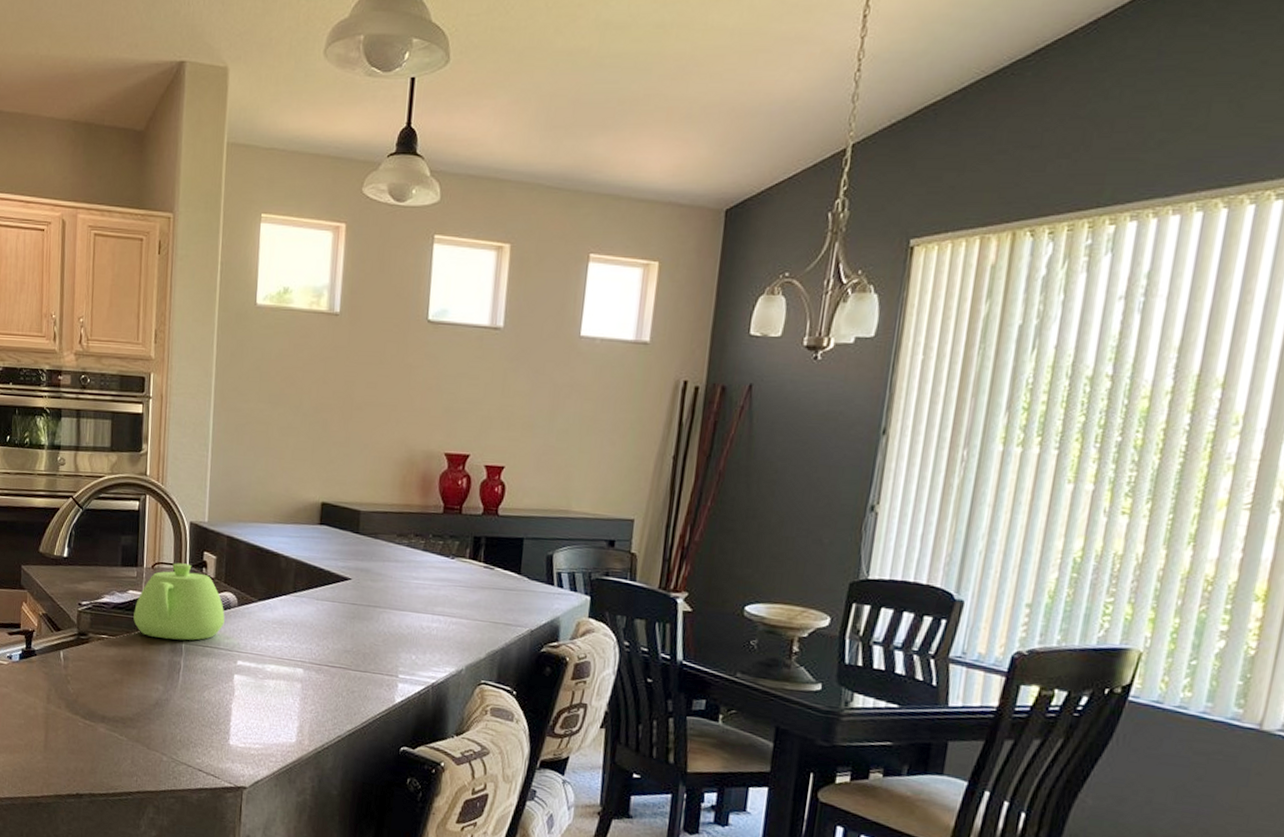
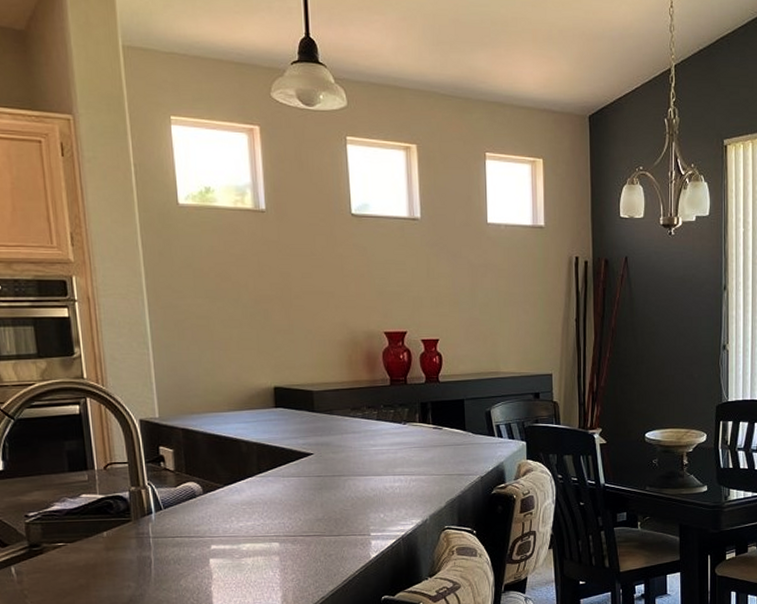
teapot: present [133,563,225,641] -> none [90,460,192,537]

